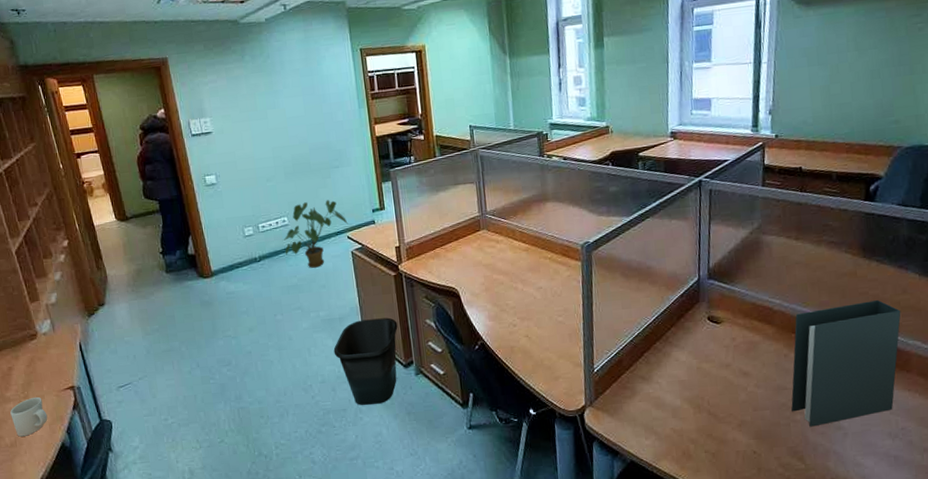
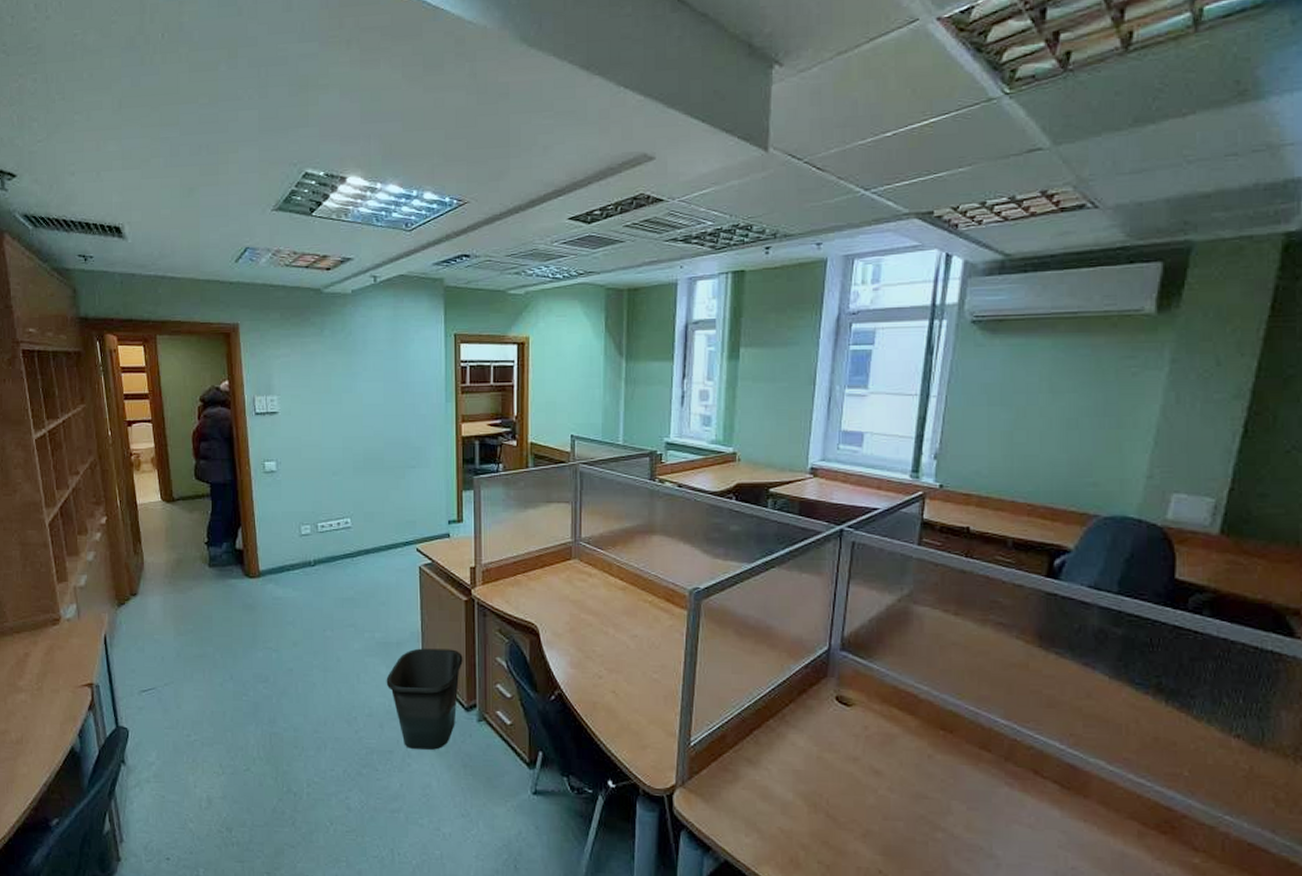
mug: present [10,396,48,437] -> none [20,690,60,734]
house plant: present [283,200,348,268] -> none [343,504,419,581]
binder: present [791,299,901,427] -> none [931,701,1082,850]

